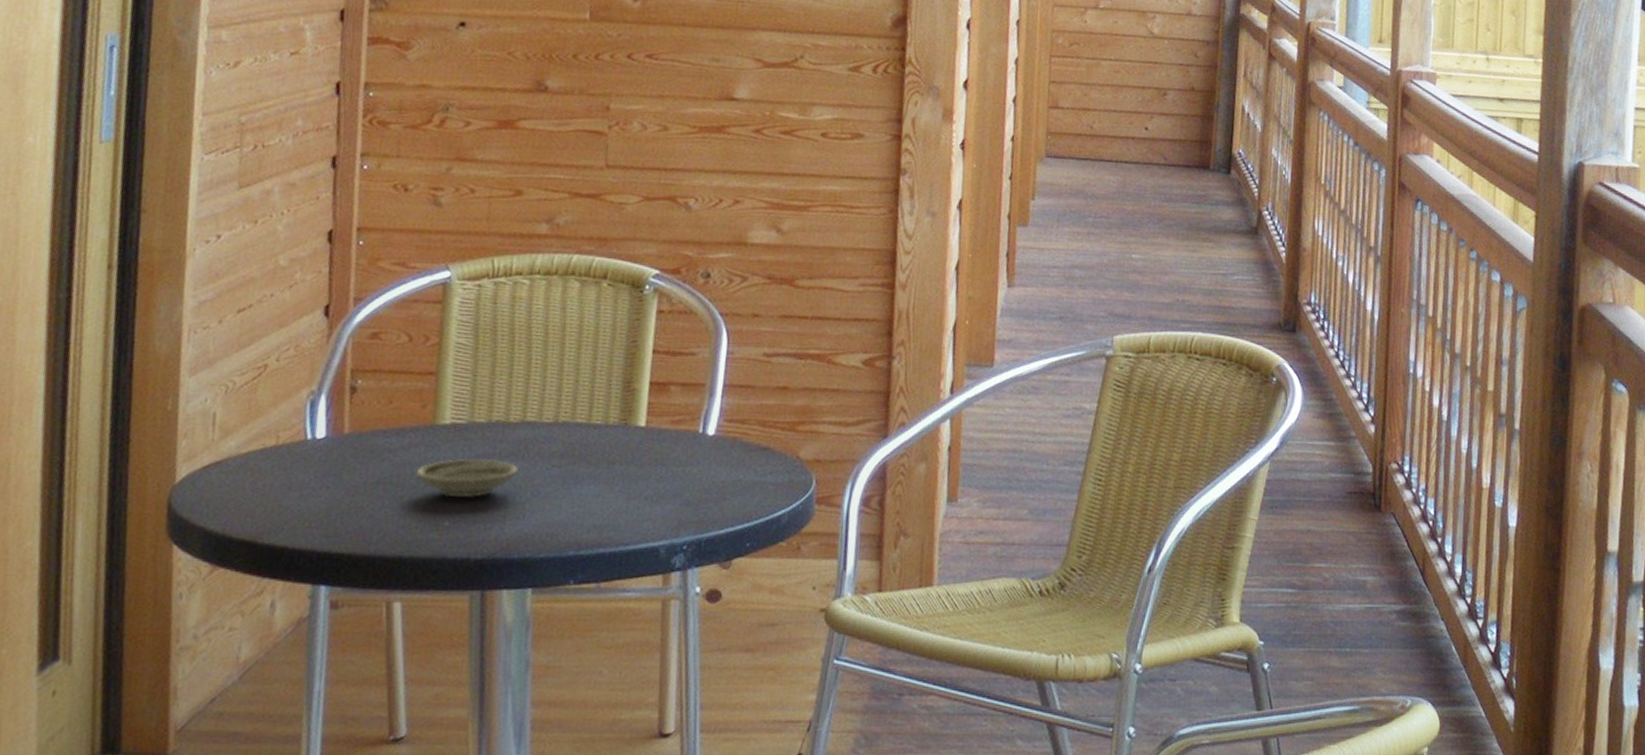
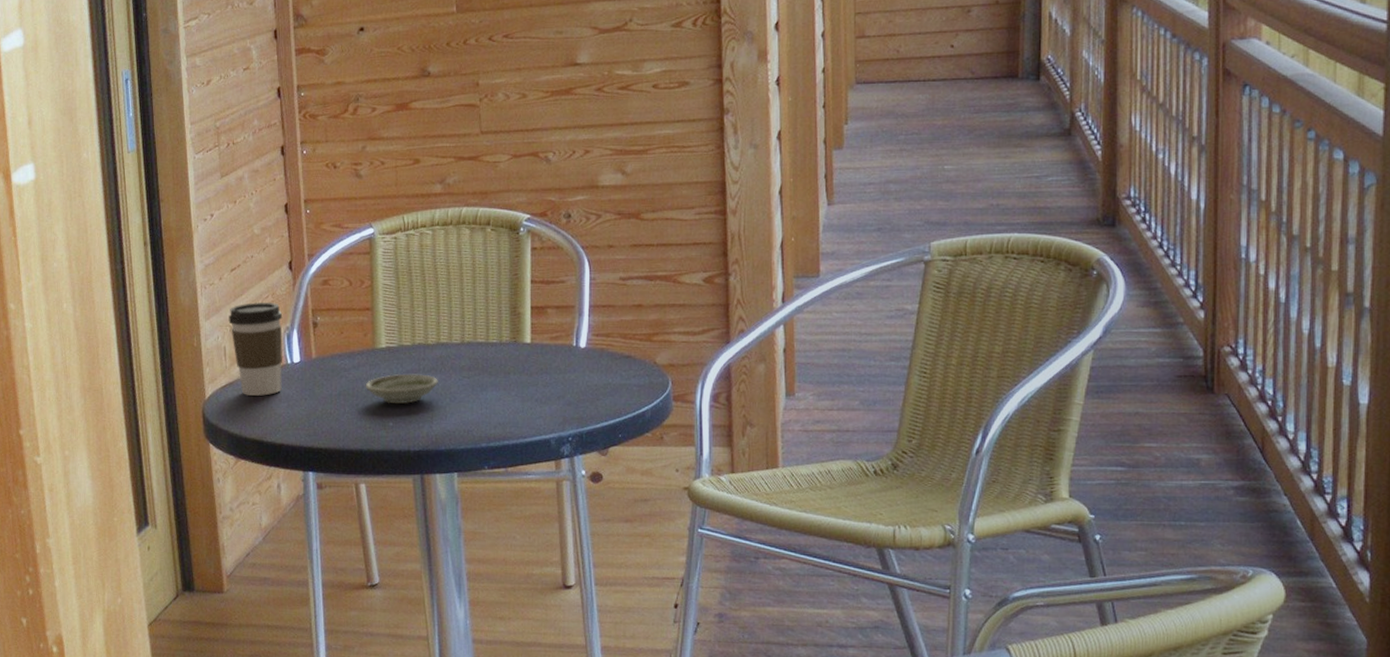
coffee cup: none [225,356,308,481] -> present [228,303,283,396]

